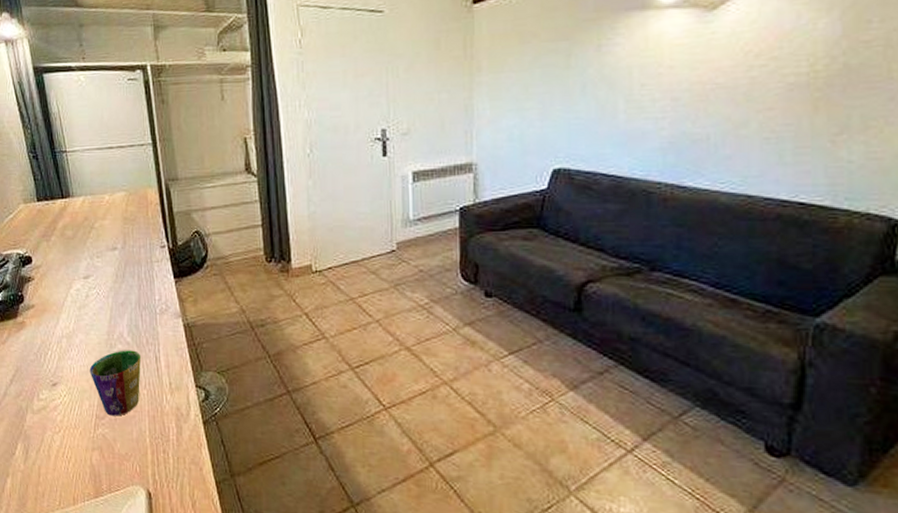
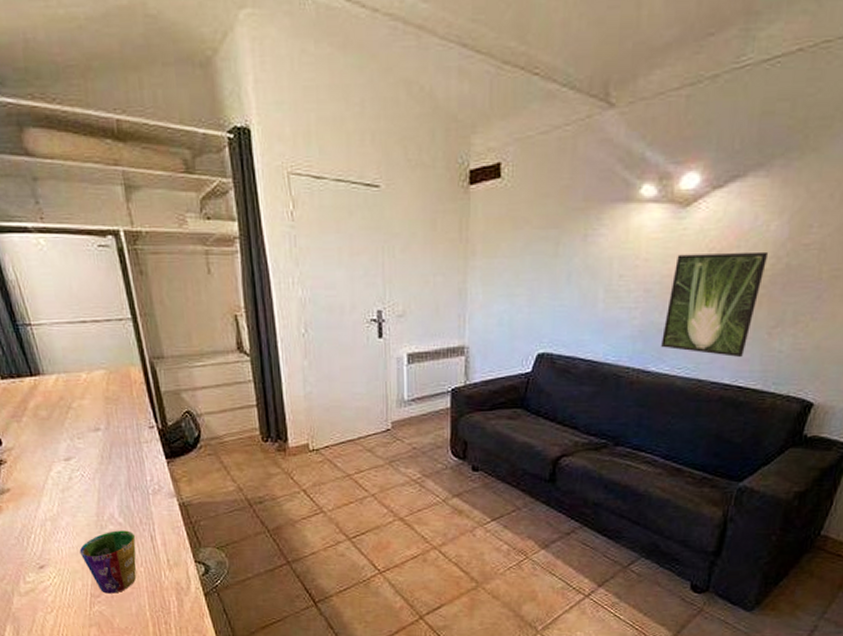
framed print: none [697,51,820,170] -> present [661,251,769,358]

